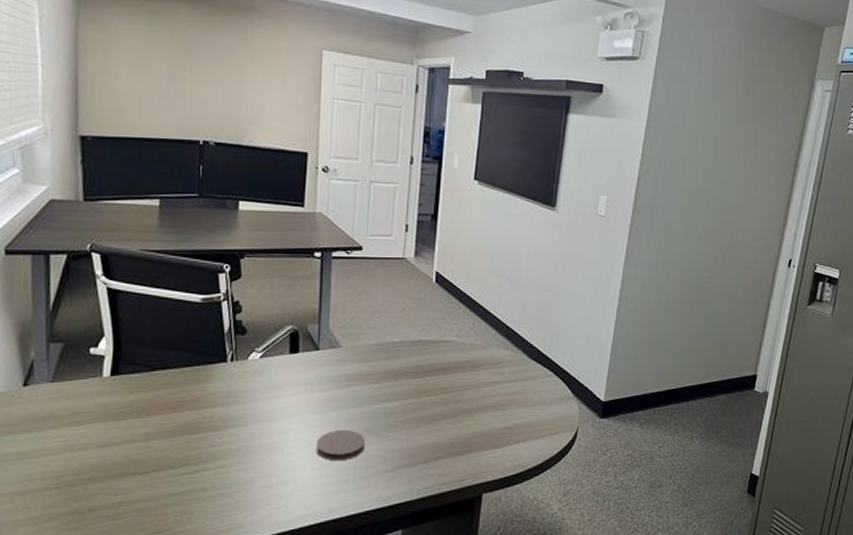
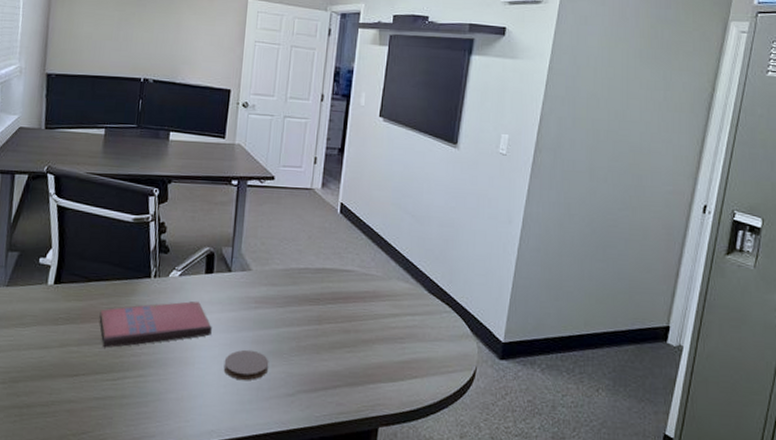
paperback book: none [169,384,301,441] -> present [99,301,212,348]

